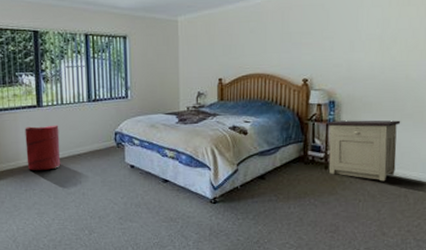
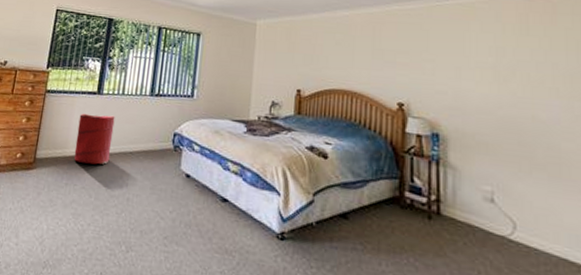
nightstand: present [328,120,401,181] -> none [430,158,531,251]

